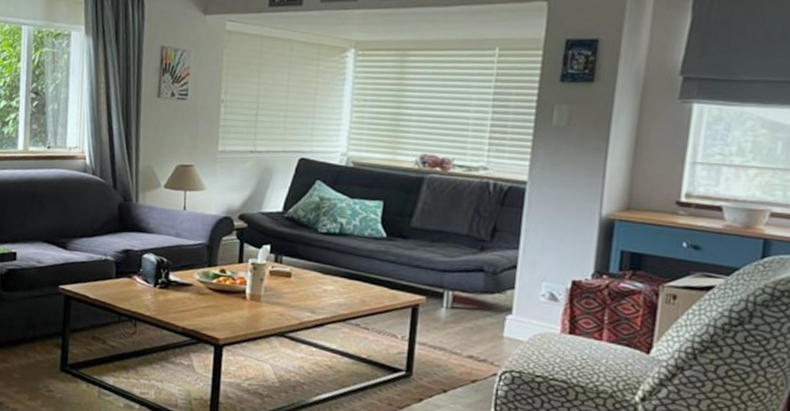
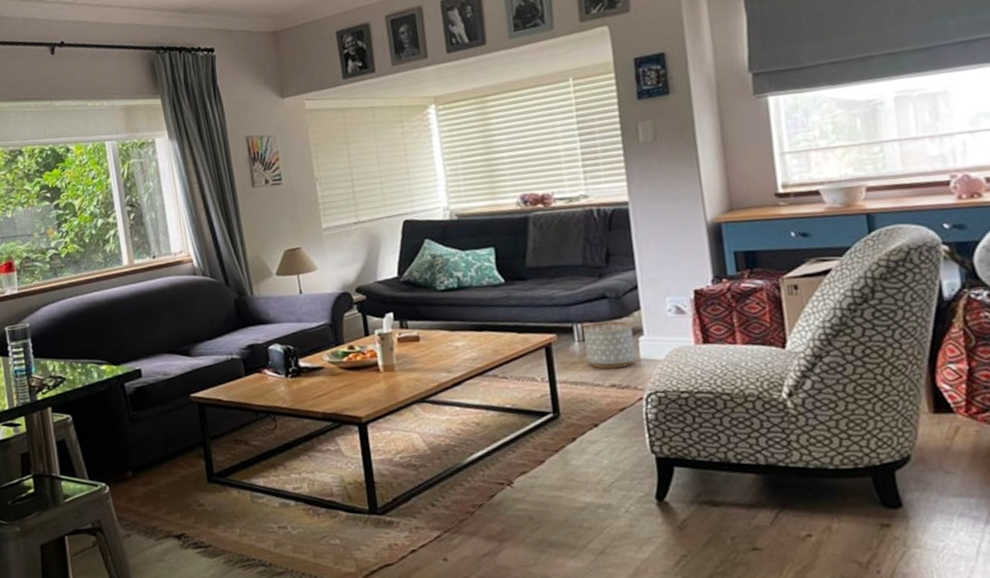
planter: none [451,293,503,342] -> present [583,321,636,369]

